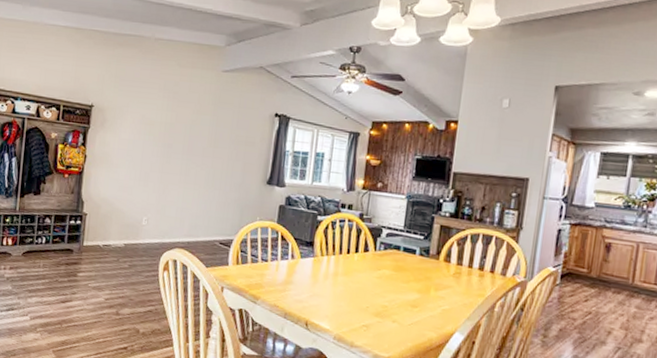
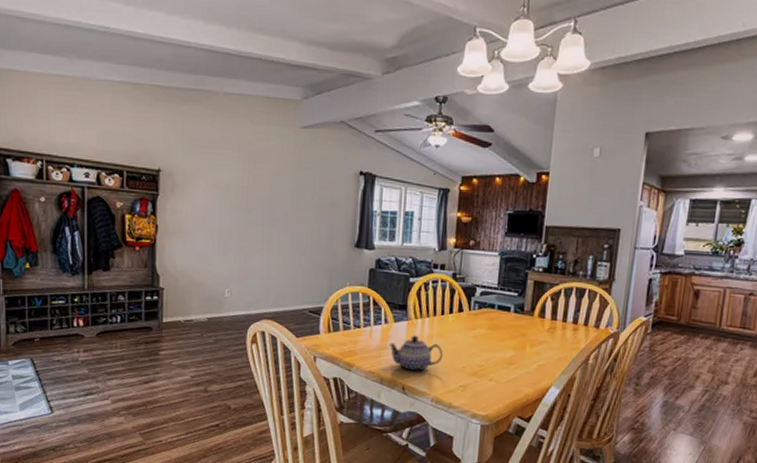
teapot: none [294,272,348,308] -> present [388,335,443,372]

